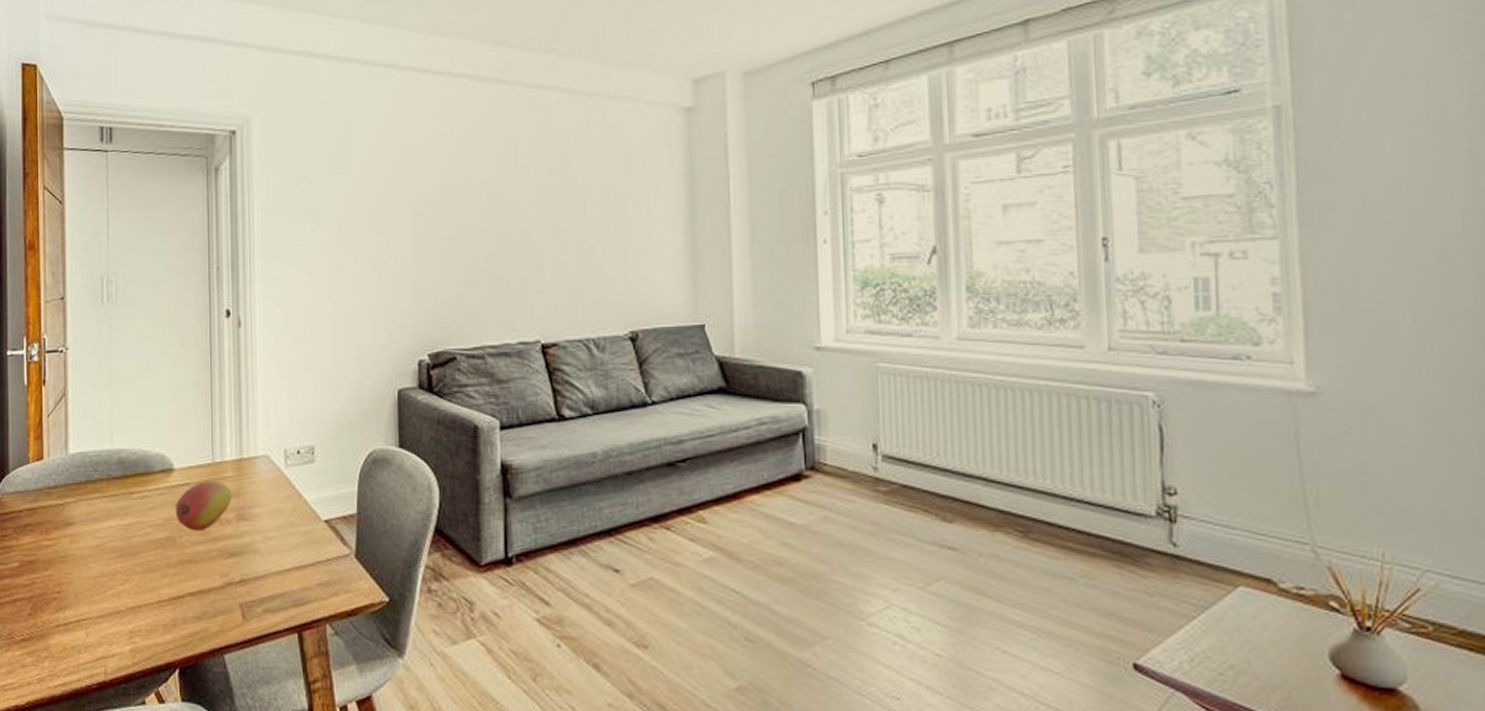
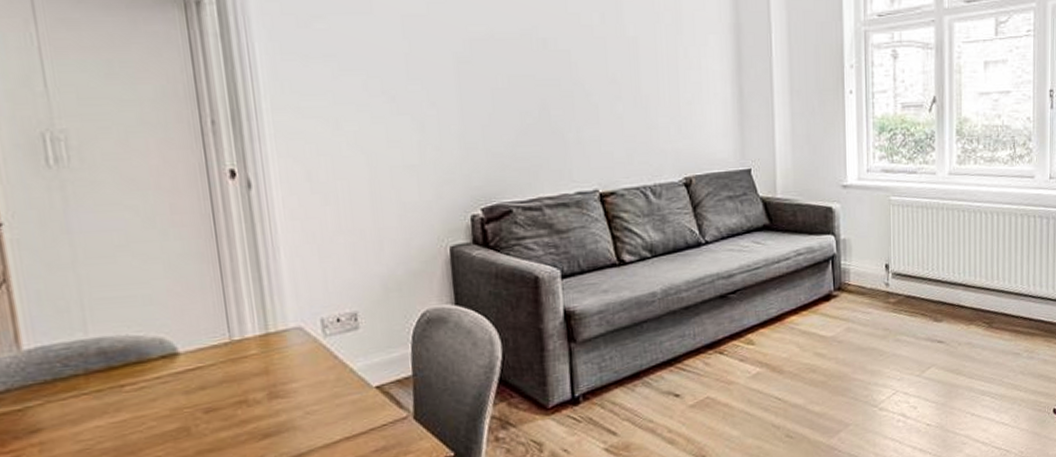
fruit: present [175,481,231,531] -> none [185,360,259,418]

